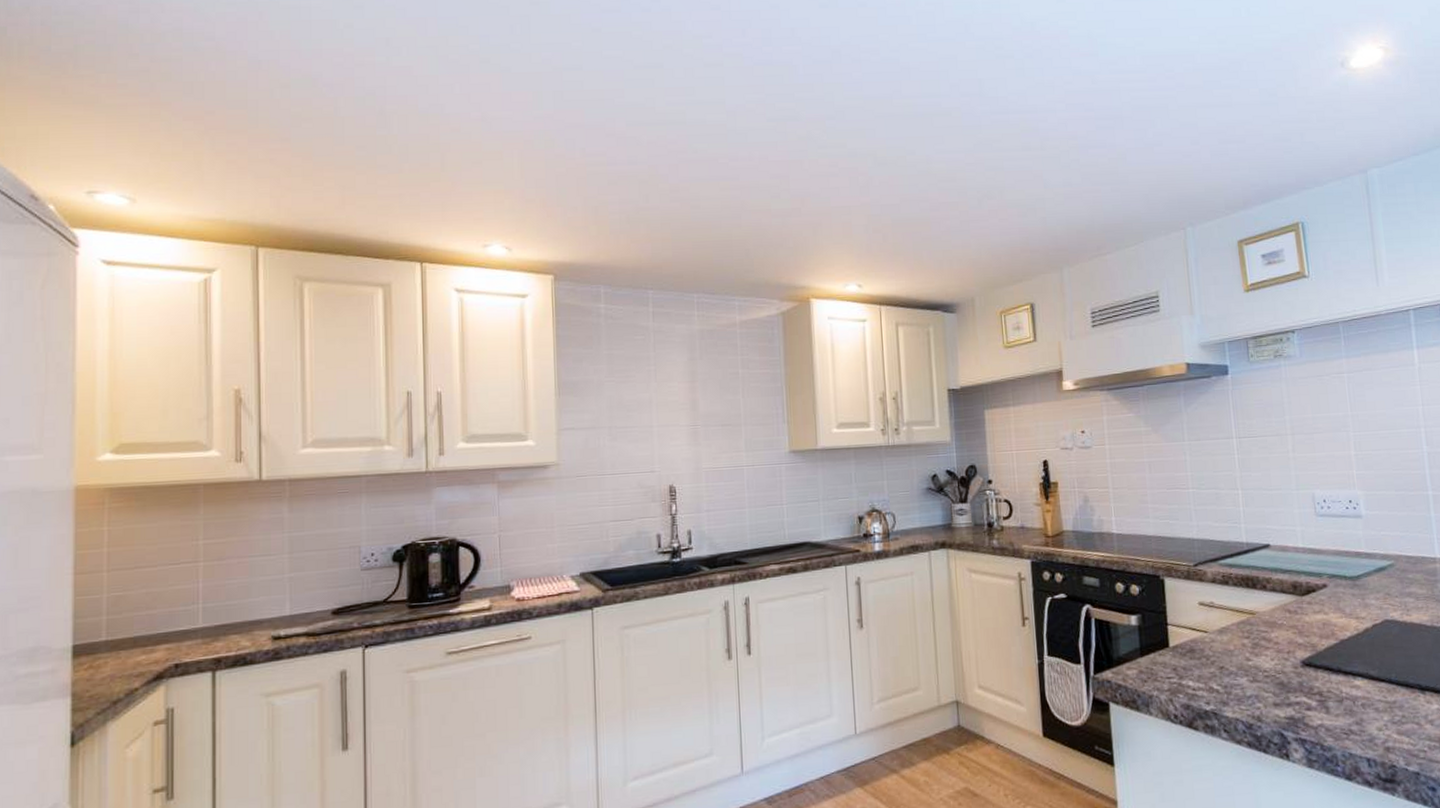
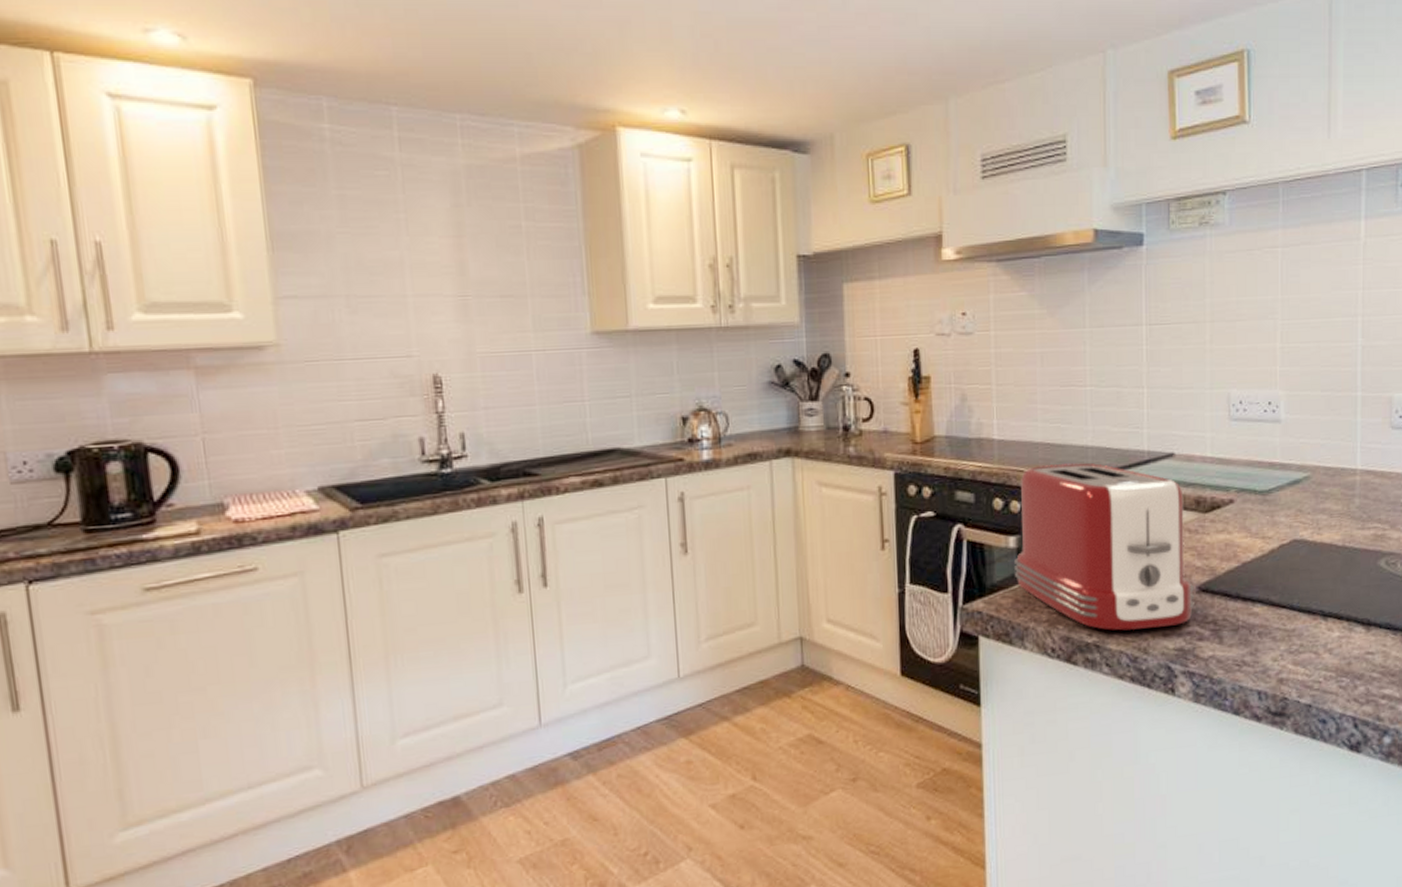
toaster: none [1137,553,1300,700] -> present [1015,463,1194,631]

